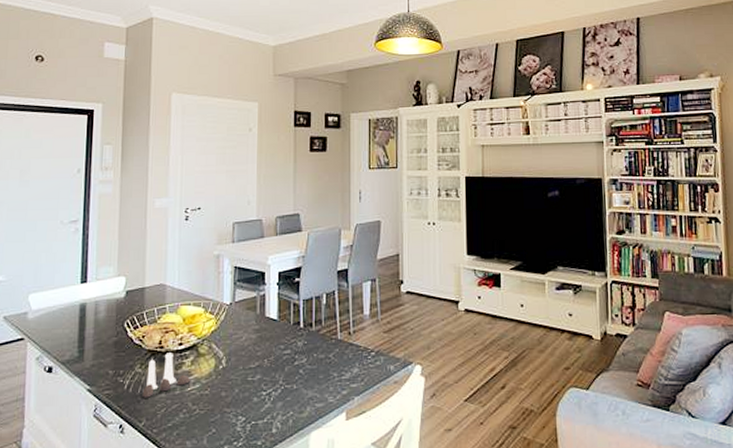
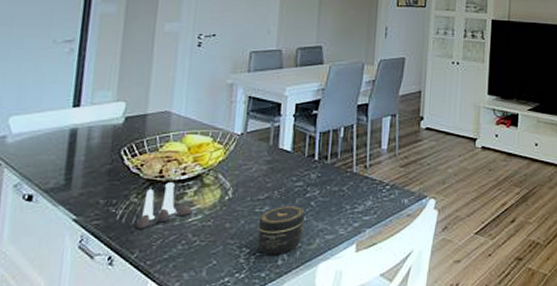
jar: none [251,374,294,423] -> present [257,206,305,255]

